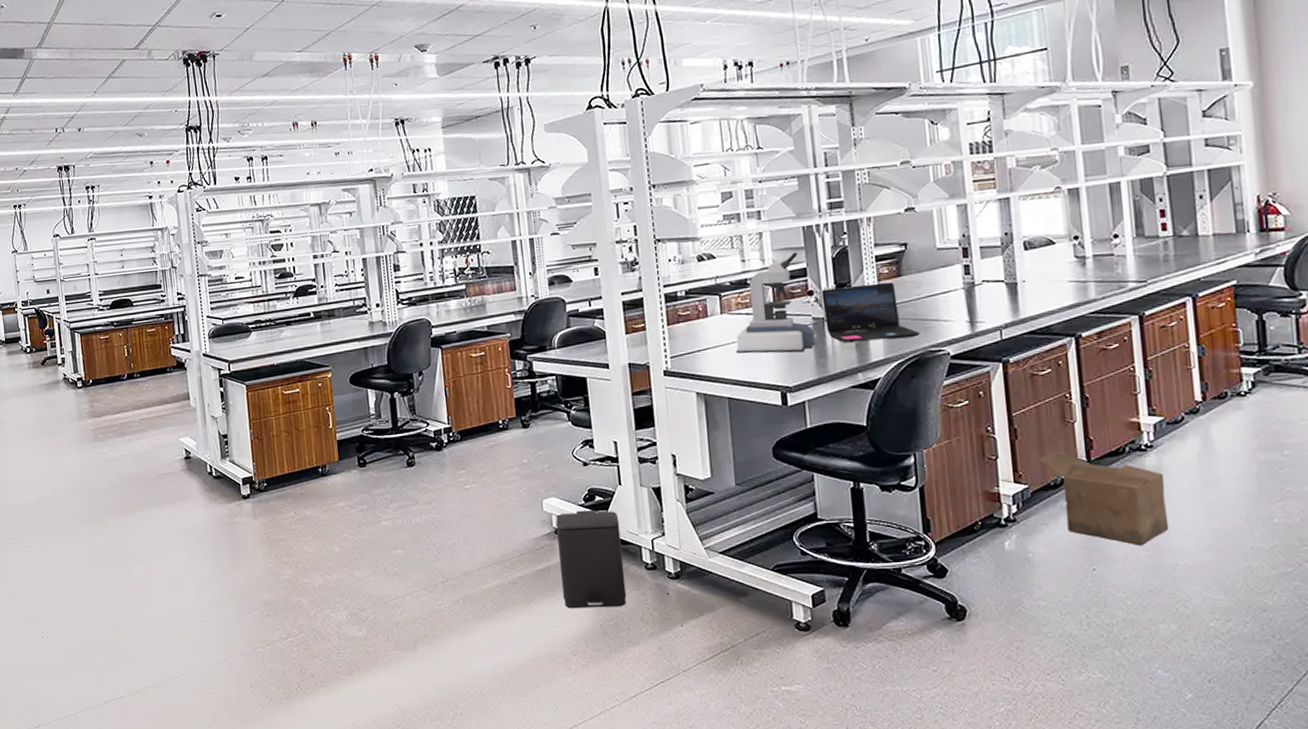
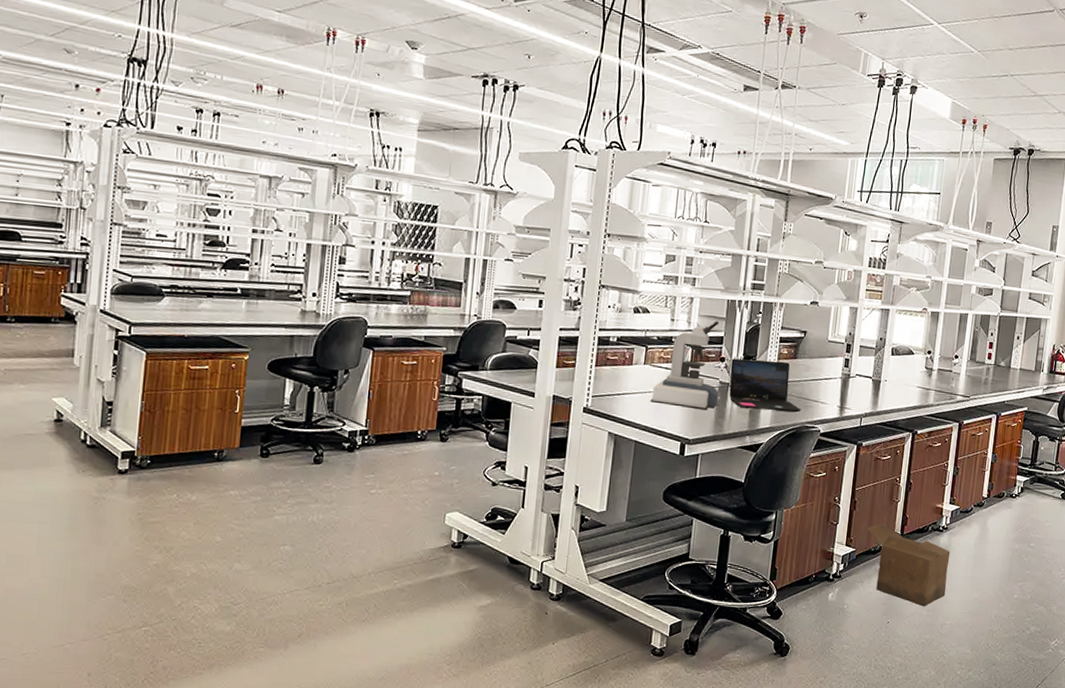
pedal bin: present [555,509,627,609] -> none [447,527,516,622]

